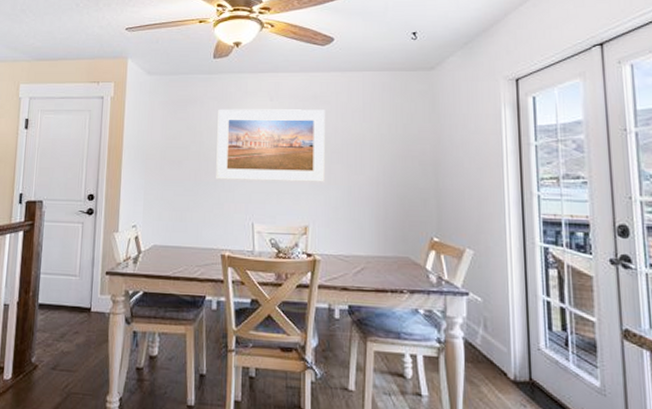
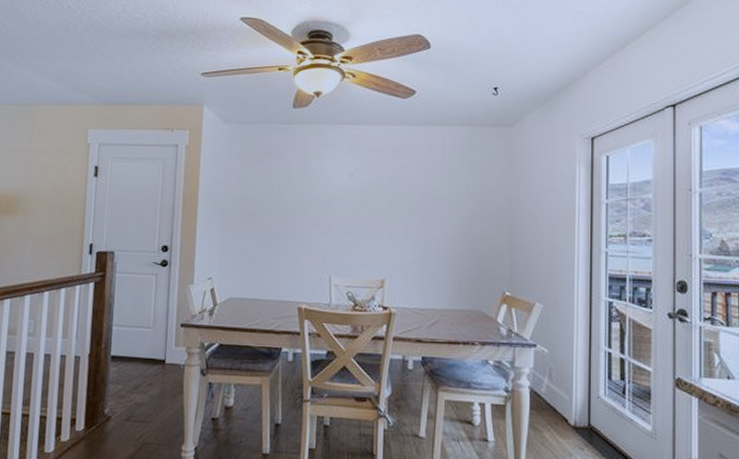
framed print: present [216,109,325,182] -> none [294,160,405,237]

